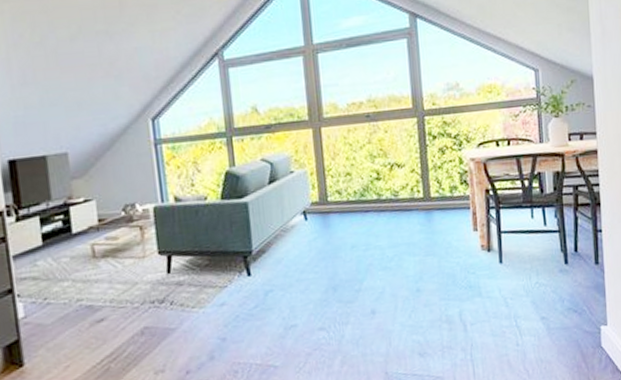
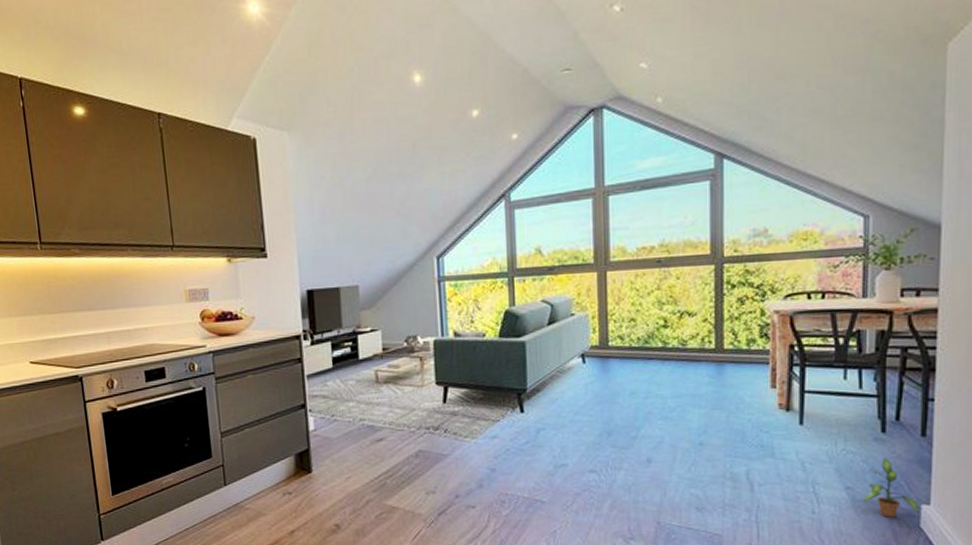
potted plant: none [556,286,603,341] -> present [863,457,924,518]

